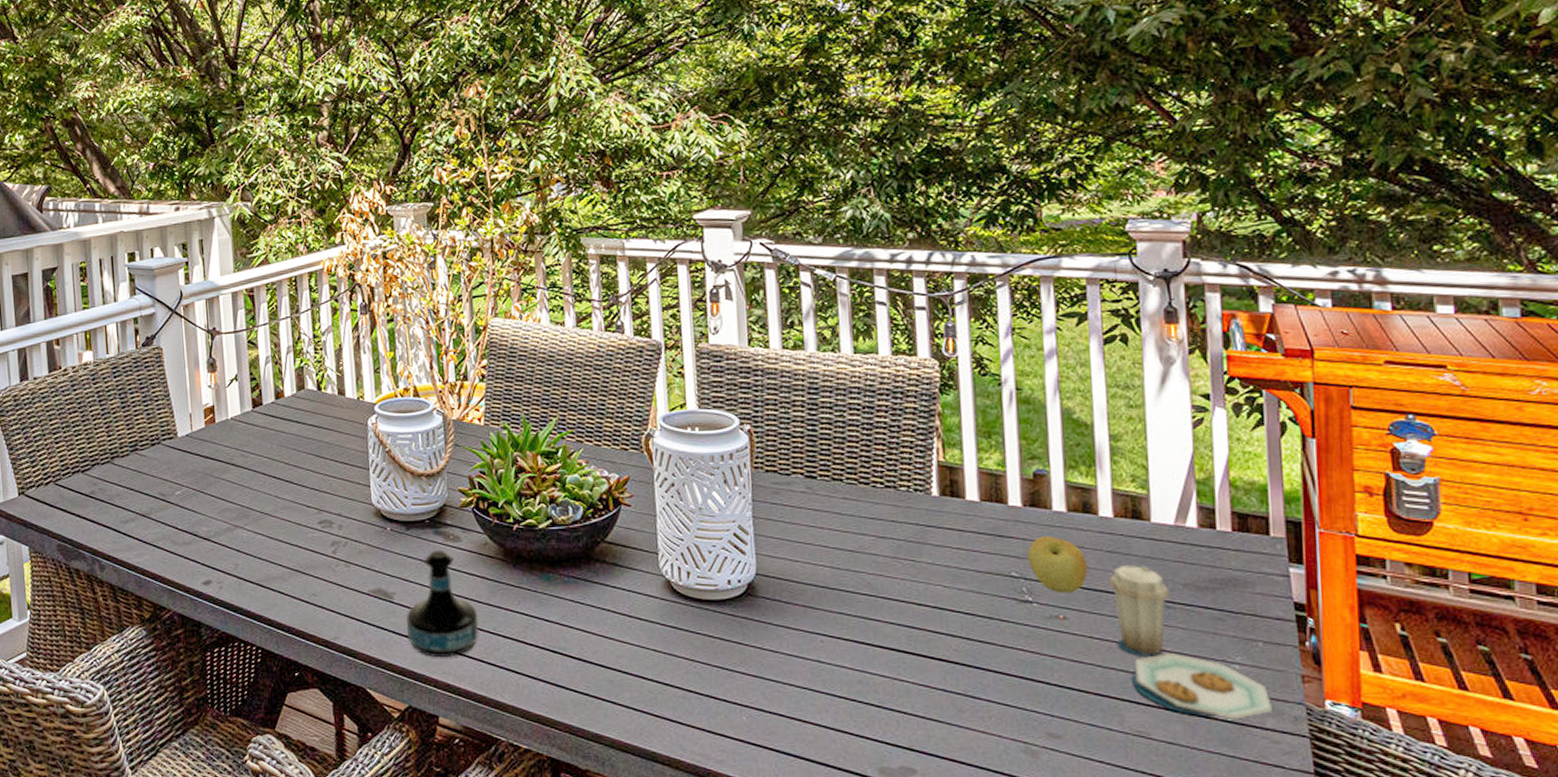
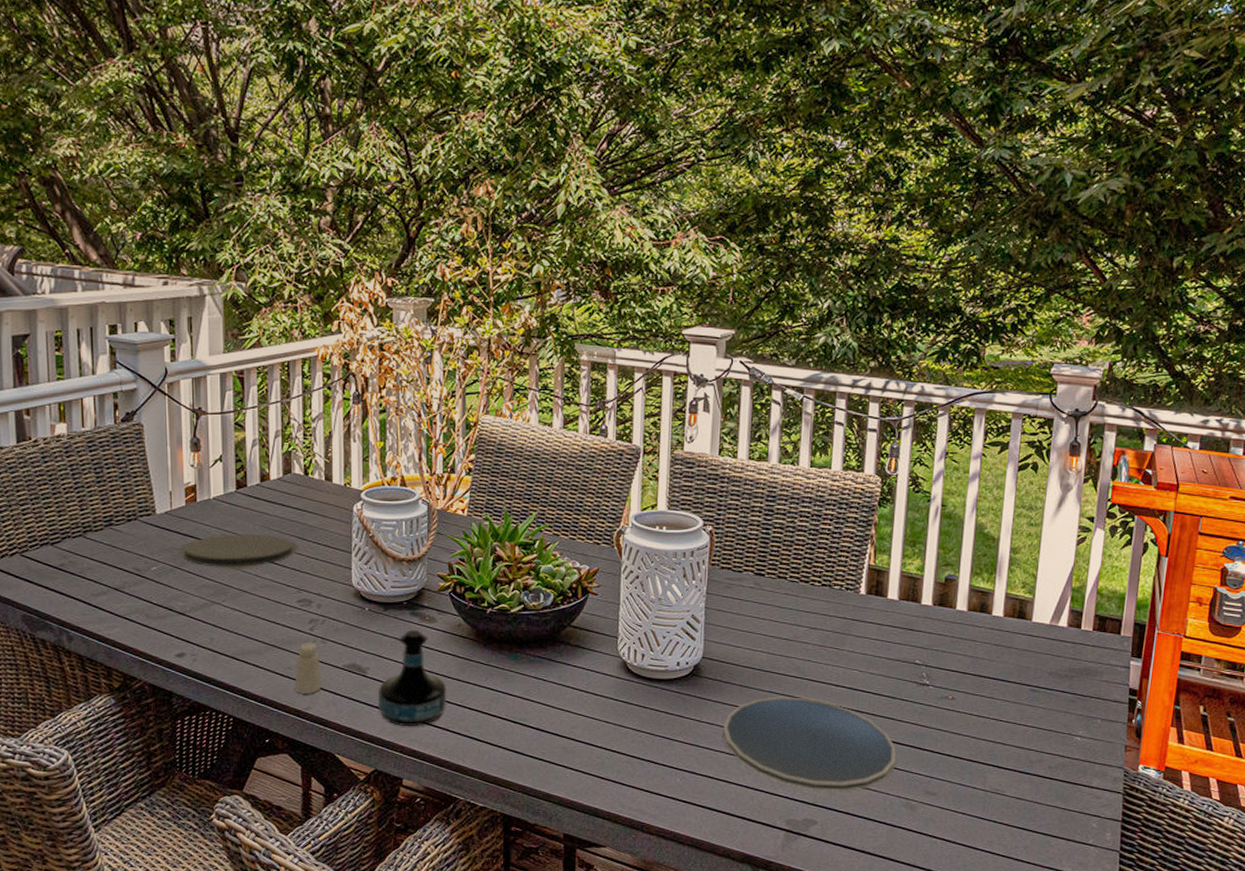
plate: none [199,454,317,492] -> present [177,534,299,570]
saltshaker: none [320,565,349,622] -> present [294,641,322,694]
plate: none [790,618,1006,733] -> present [723,696,896,791]
apple: present [1026,536,1088,593] -> none [930,631,977,678]
plate: present [1108,566,1274,719] -> none [990,657,1100,780]

